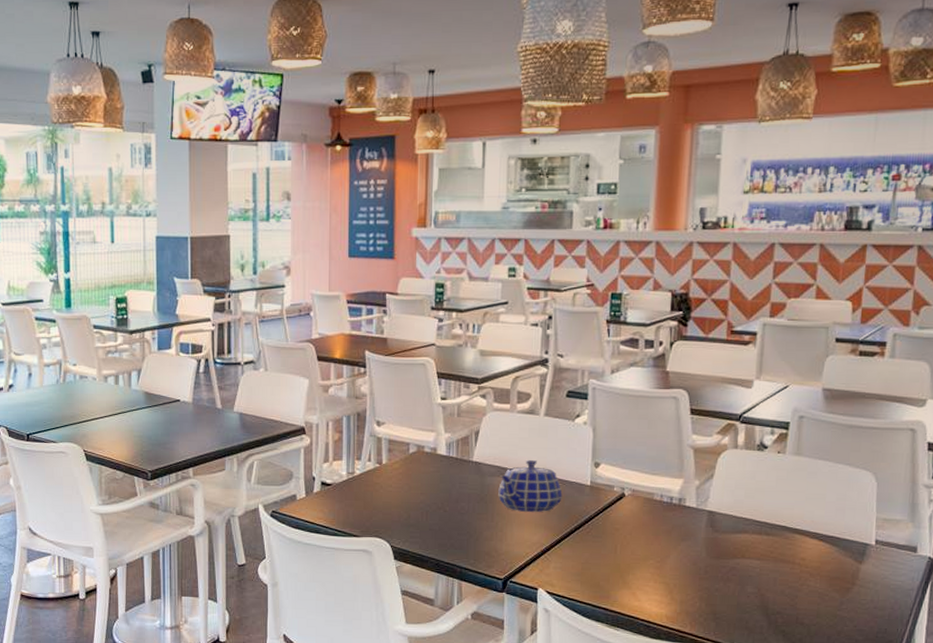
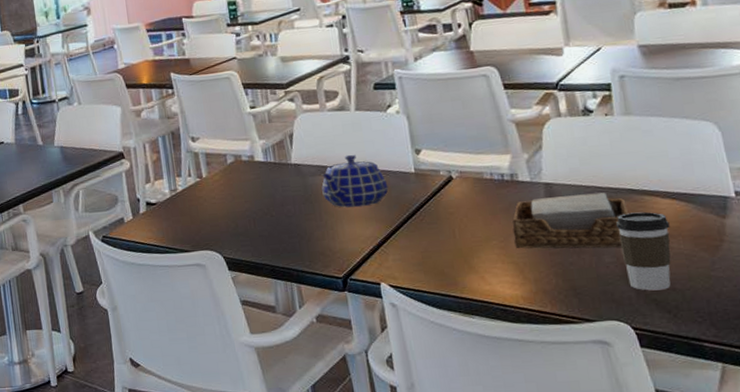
napkin holder: none [669,525,779,581] -> present [512,192,629,249]
coffee cup: none [764,548,812,623] -> present [615,211,671,291]

